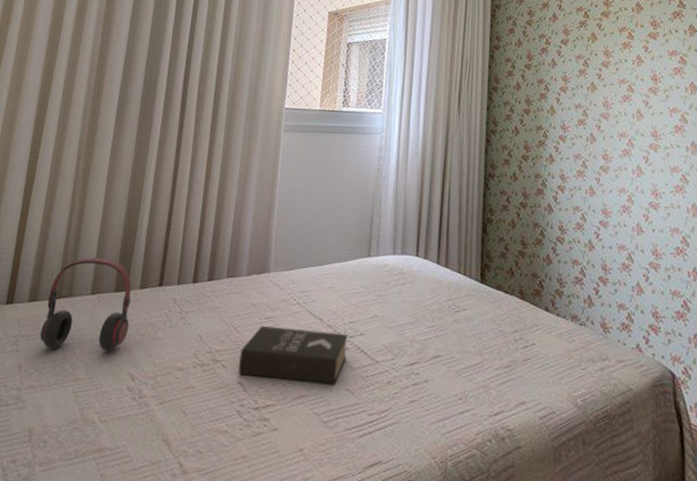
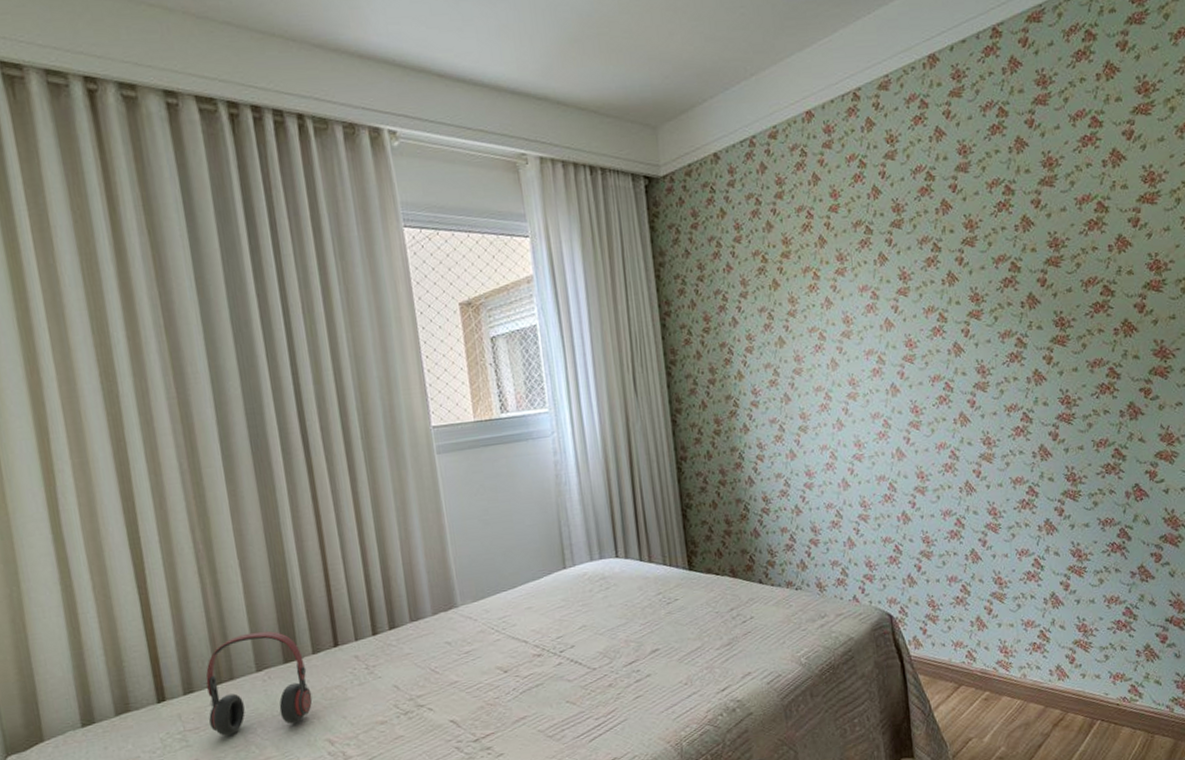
book: present [238,326,349,385] -> none [444,649,561,714]

